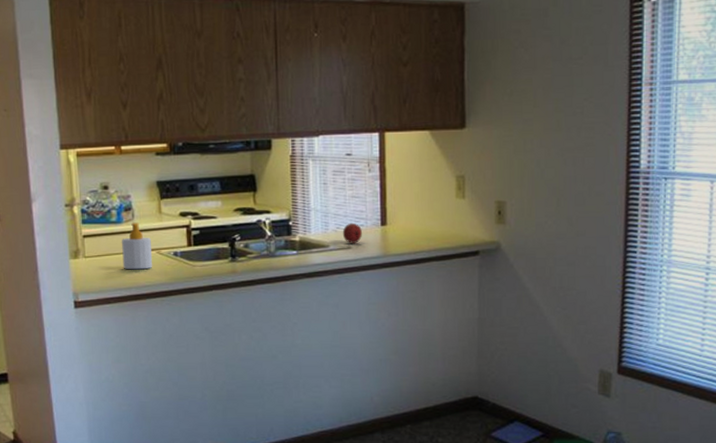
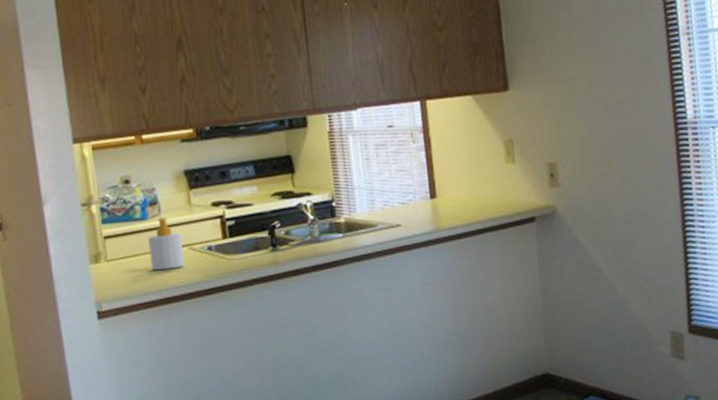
fruit: present [342,222,363,243] -> none [390,198,412,220]

